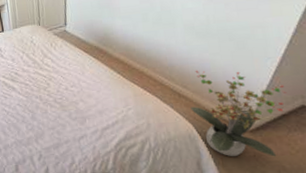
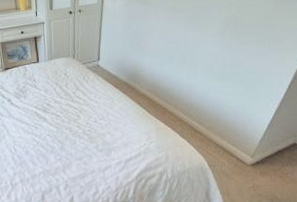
potted plant: present [190,70,286,157] -> none [204,108,283,188]

